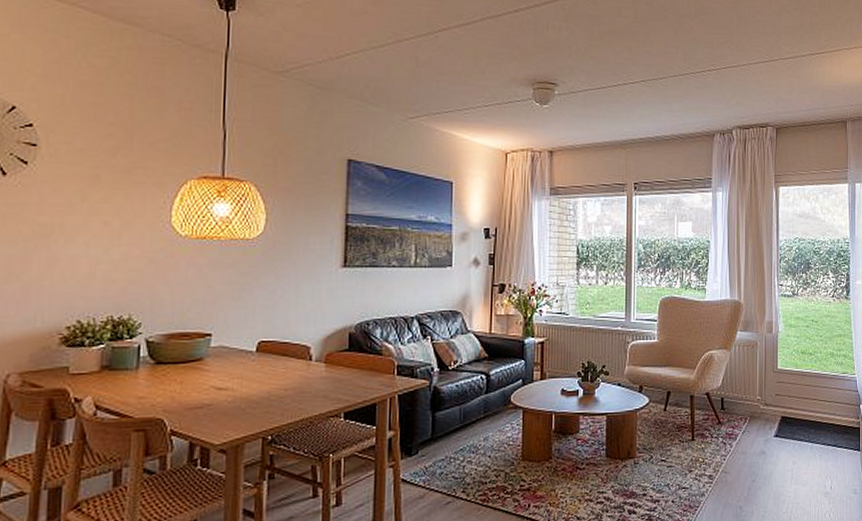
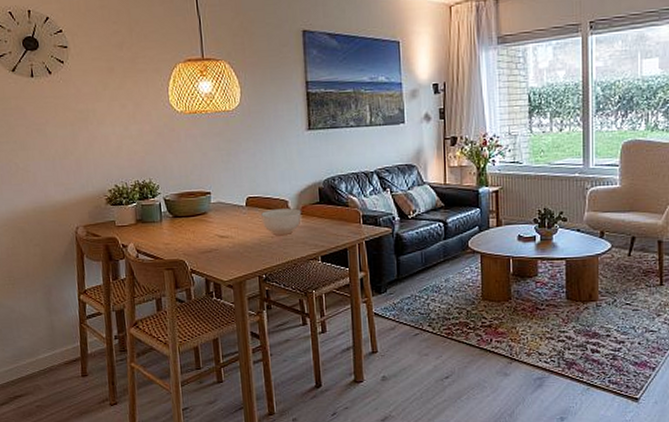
bowl: none [275,356,325,389] -> present [261,208,301,236]

